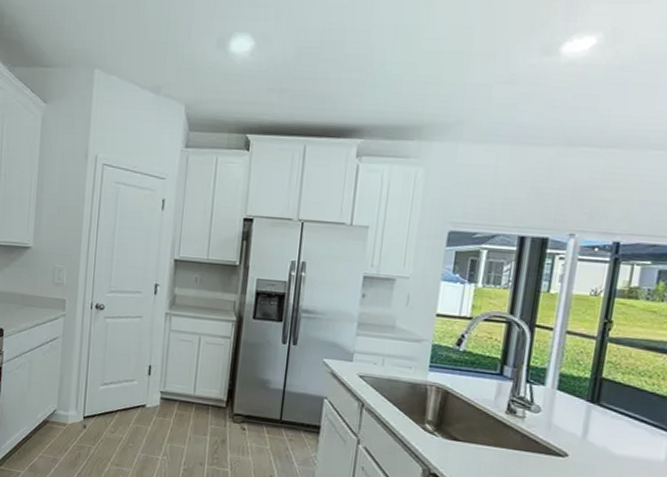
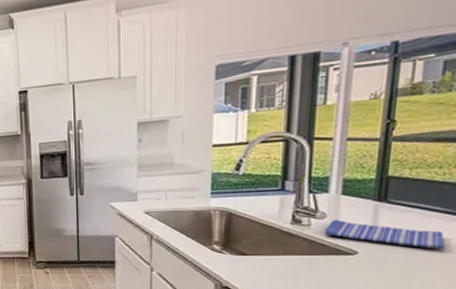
dish towel: none [538,415,650,463] -> present [325,219,445,249]

